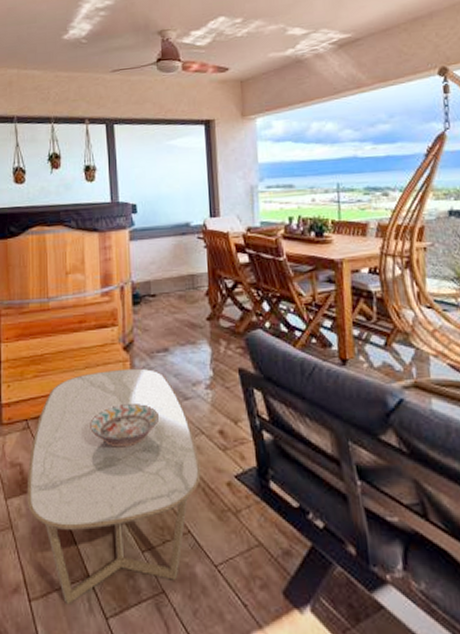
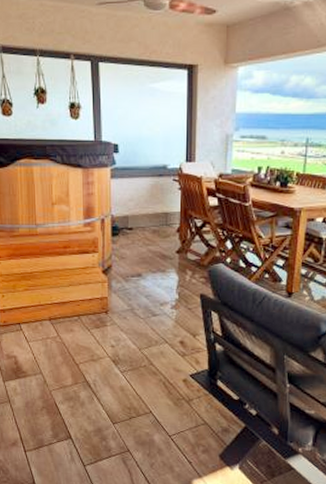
coffee table: present [27,368,201,605] -> none [21,288,163,455]
decorative bowl: present [90,404,160,447] -> none [73,316,132,349]

